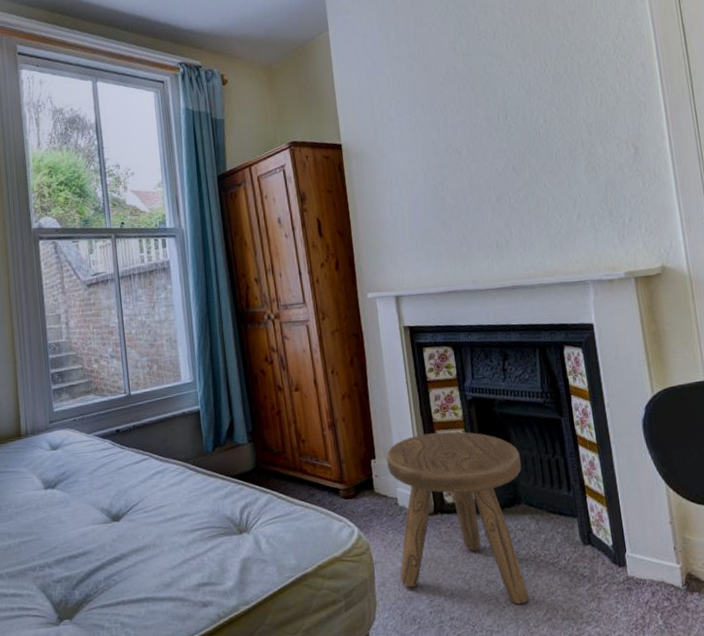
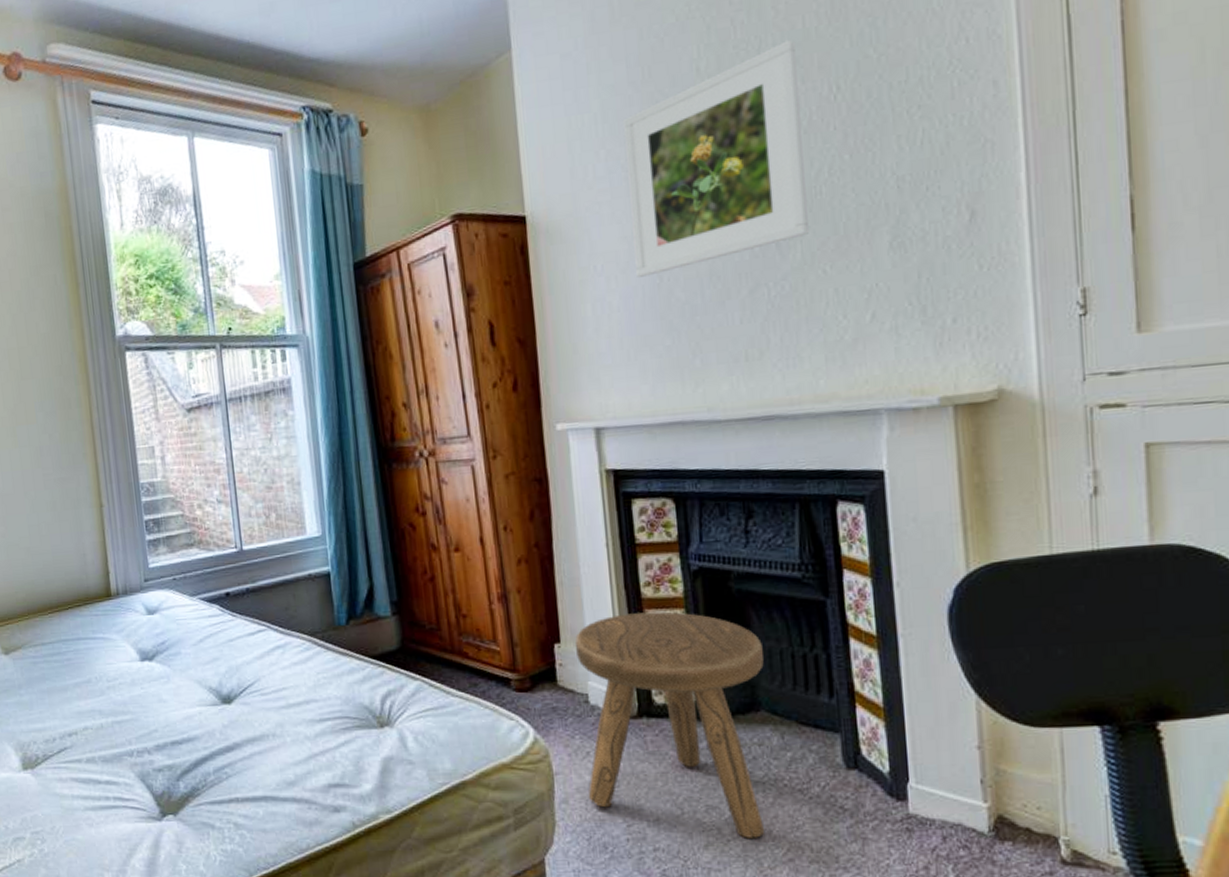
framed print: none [406,32,534,188] -> present [622,40,810,277]

